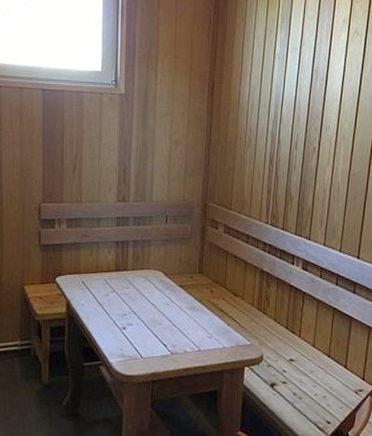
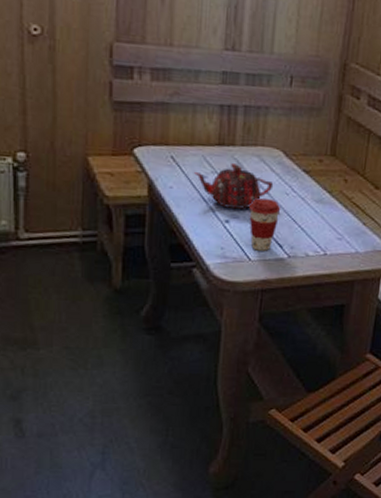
teapot: none [98,284,158,318] -> present [193,163,274,209]
coffee cup: none [140,309,164,350] -> present [249,198,281,251]

